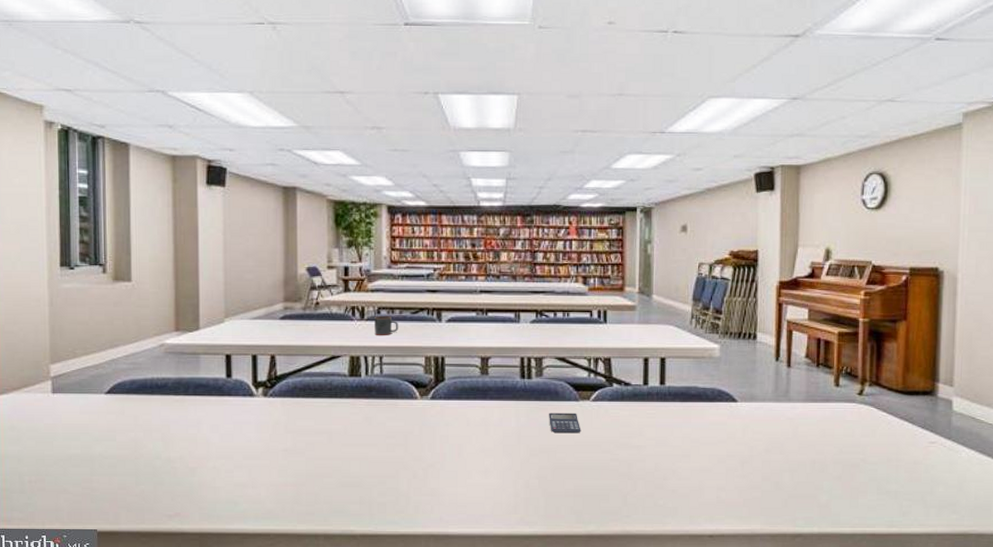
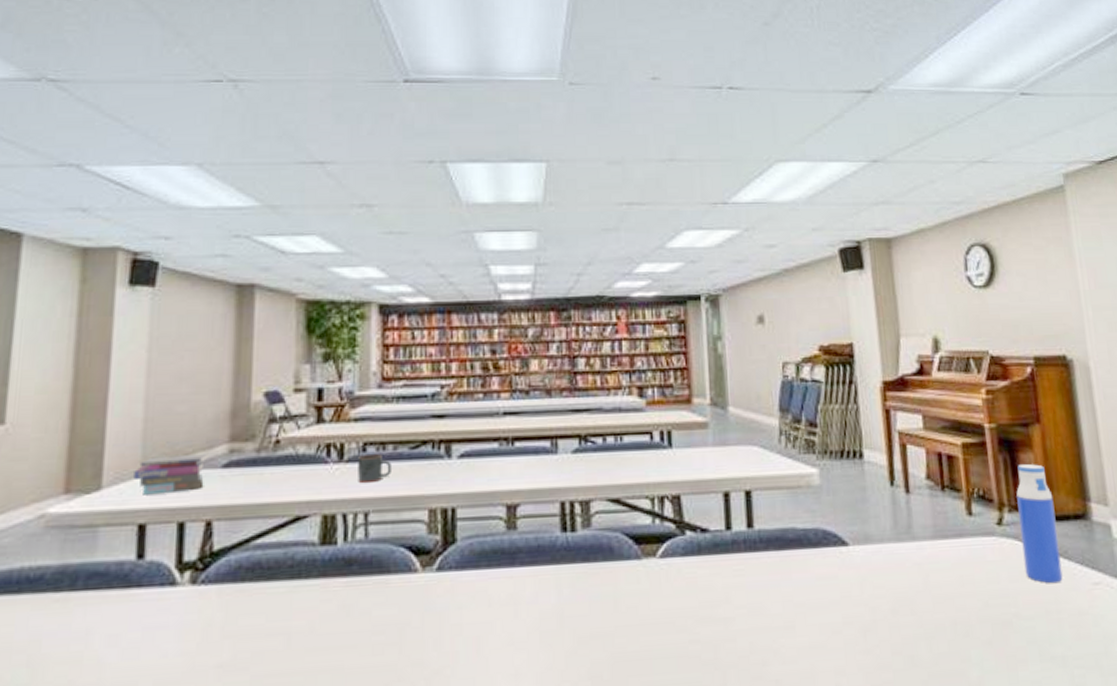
books: none [220,308,270,335] -> present [134,453,209,495]
calculator: present [549,412,581,433] -> none [602,576,647,608]
water bottle: none [876,351,908,440] -> present [1016,464,1063,584]

